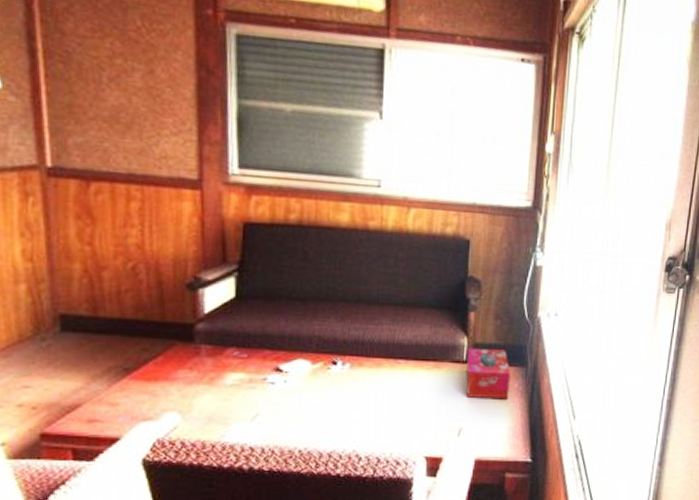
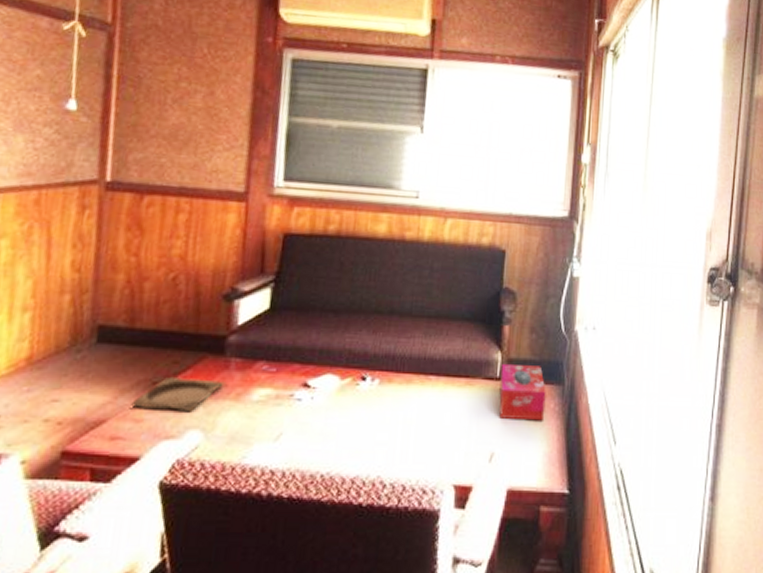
ashtray: none [103,362,199,396] -> present [129,376,227,413]

